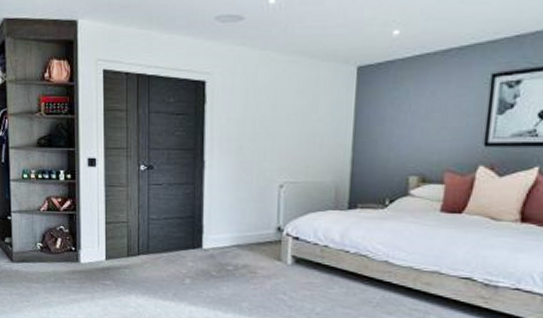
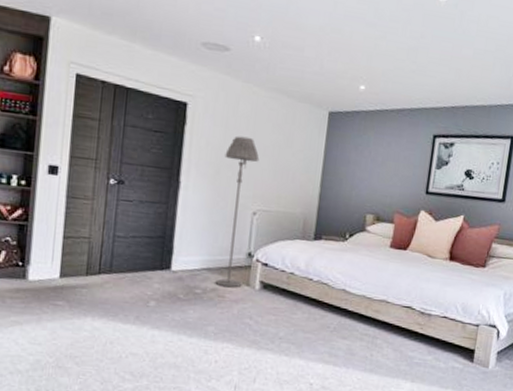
floor lamp: none [246,107,283,264] -> present [215,136,260,288]

